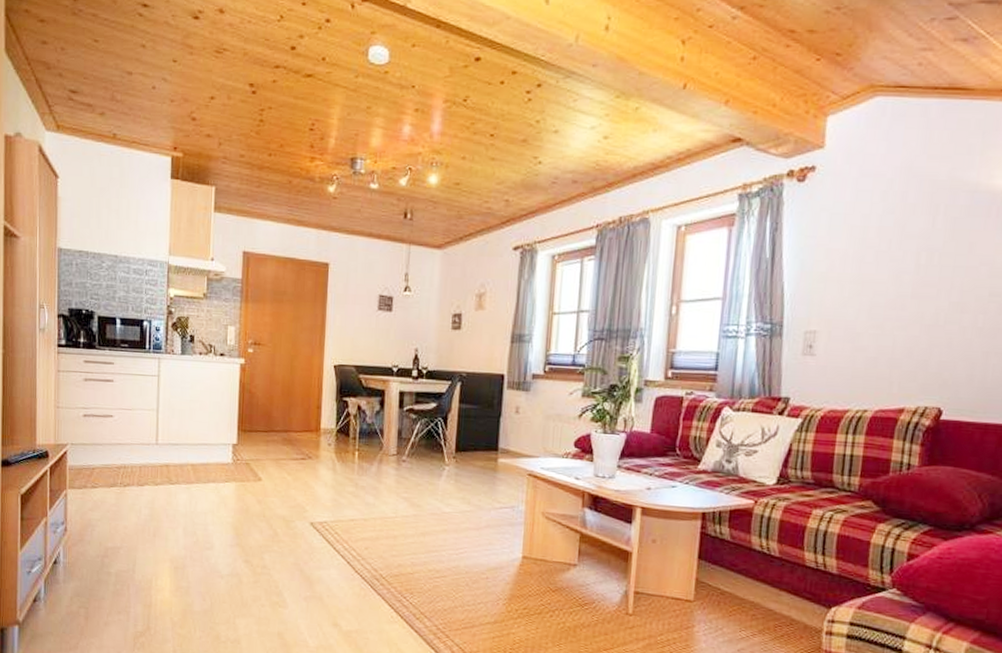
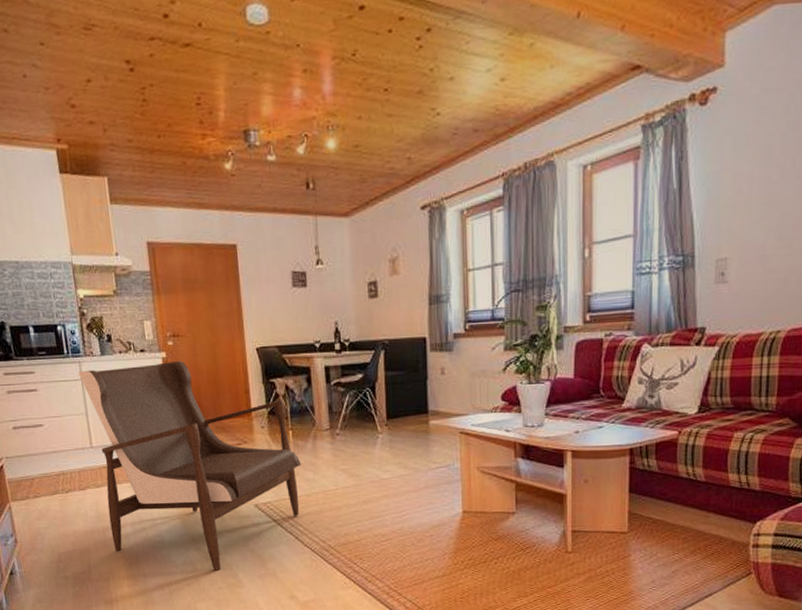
armchair: none [156,367,363,587] -> present [77,360,301,571]

